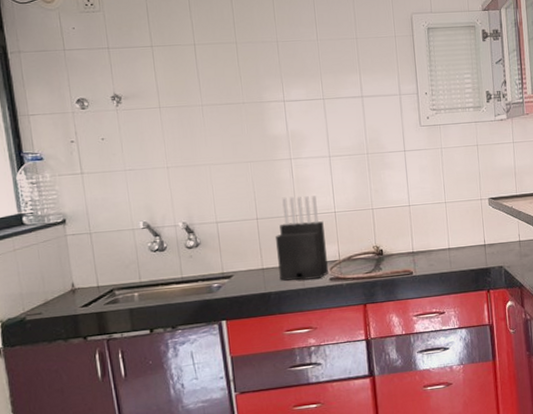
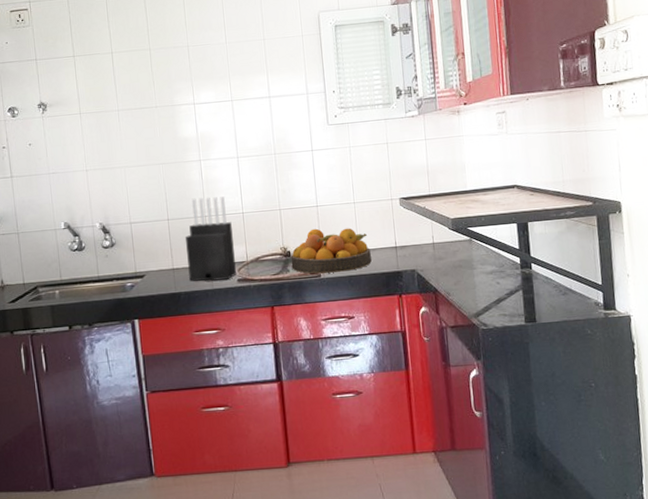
fruit bowl: none [383,227,462,272] -> present [290,228,372,274]

